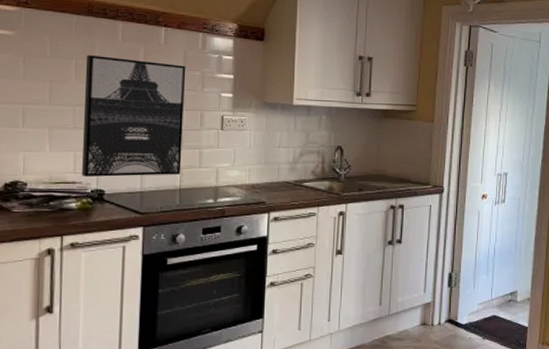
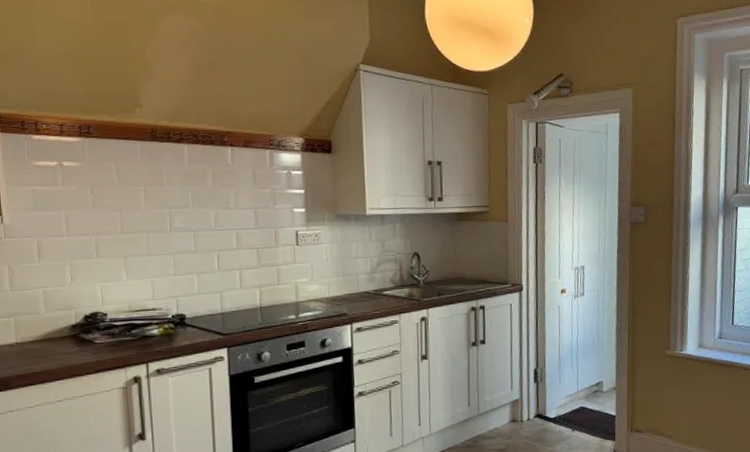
wall art: present [82,54,186,178] -> none [154,180,260,303]

